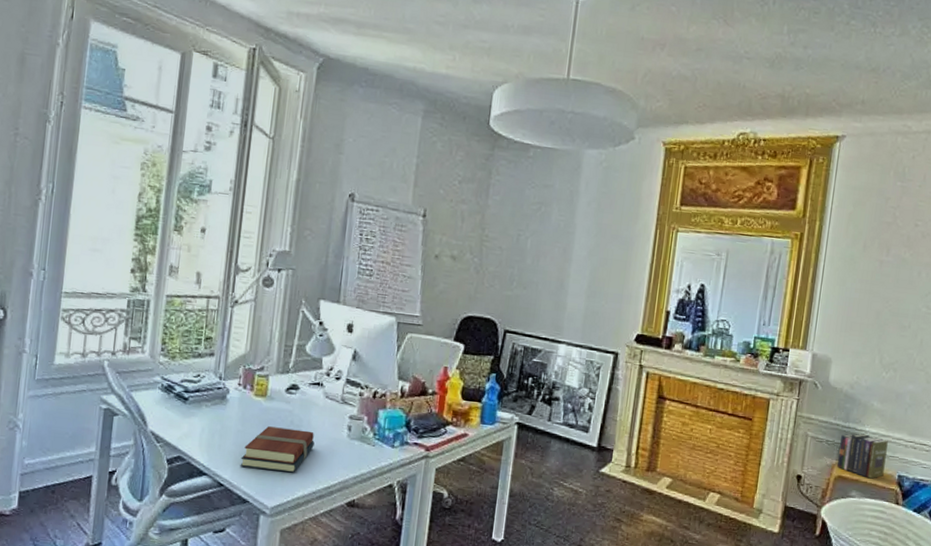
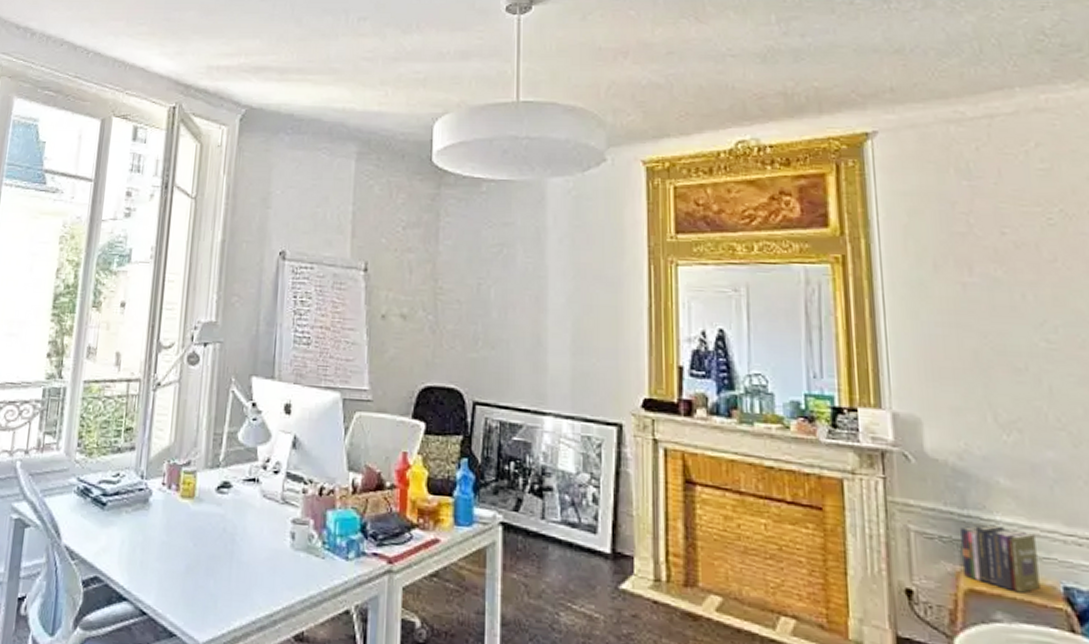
books: present [240,426,315,473] -> none [165,536,252,597]

